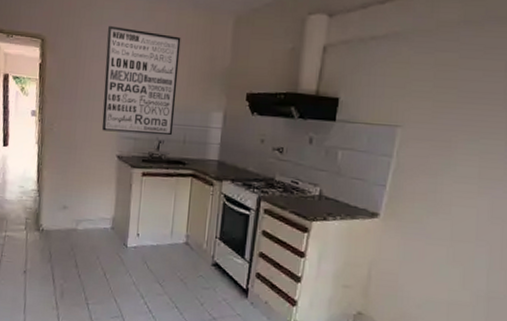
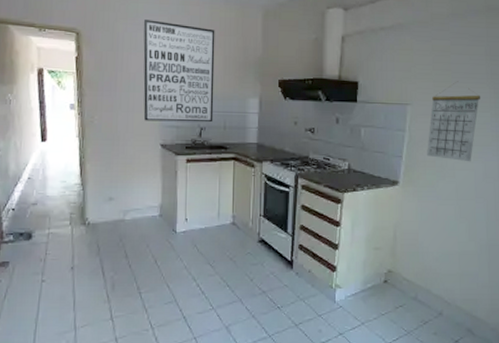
calendar: none [417,101,493,198] -> present [427,81,480,162]

